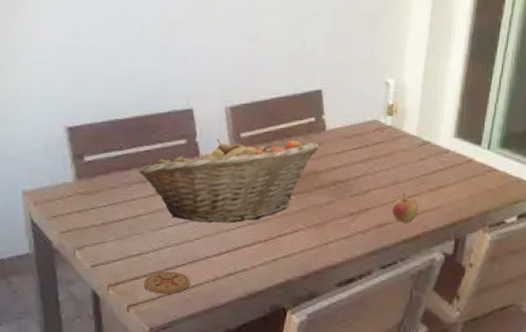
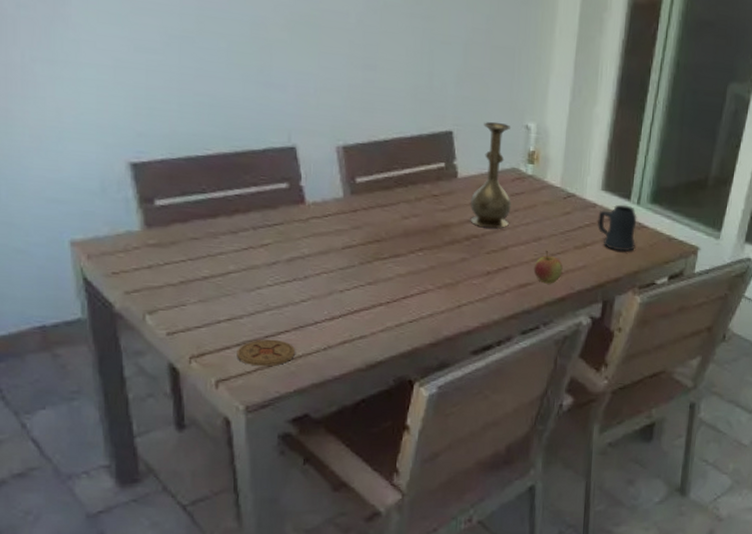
fruit basket: present [138,139,320,223] -> none [227,183,451,283]
vase: none [336,79,372,174] -> present [470,121,511,228]
mug: none [449,150,488,193] -> present [597,204,637,251]

